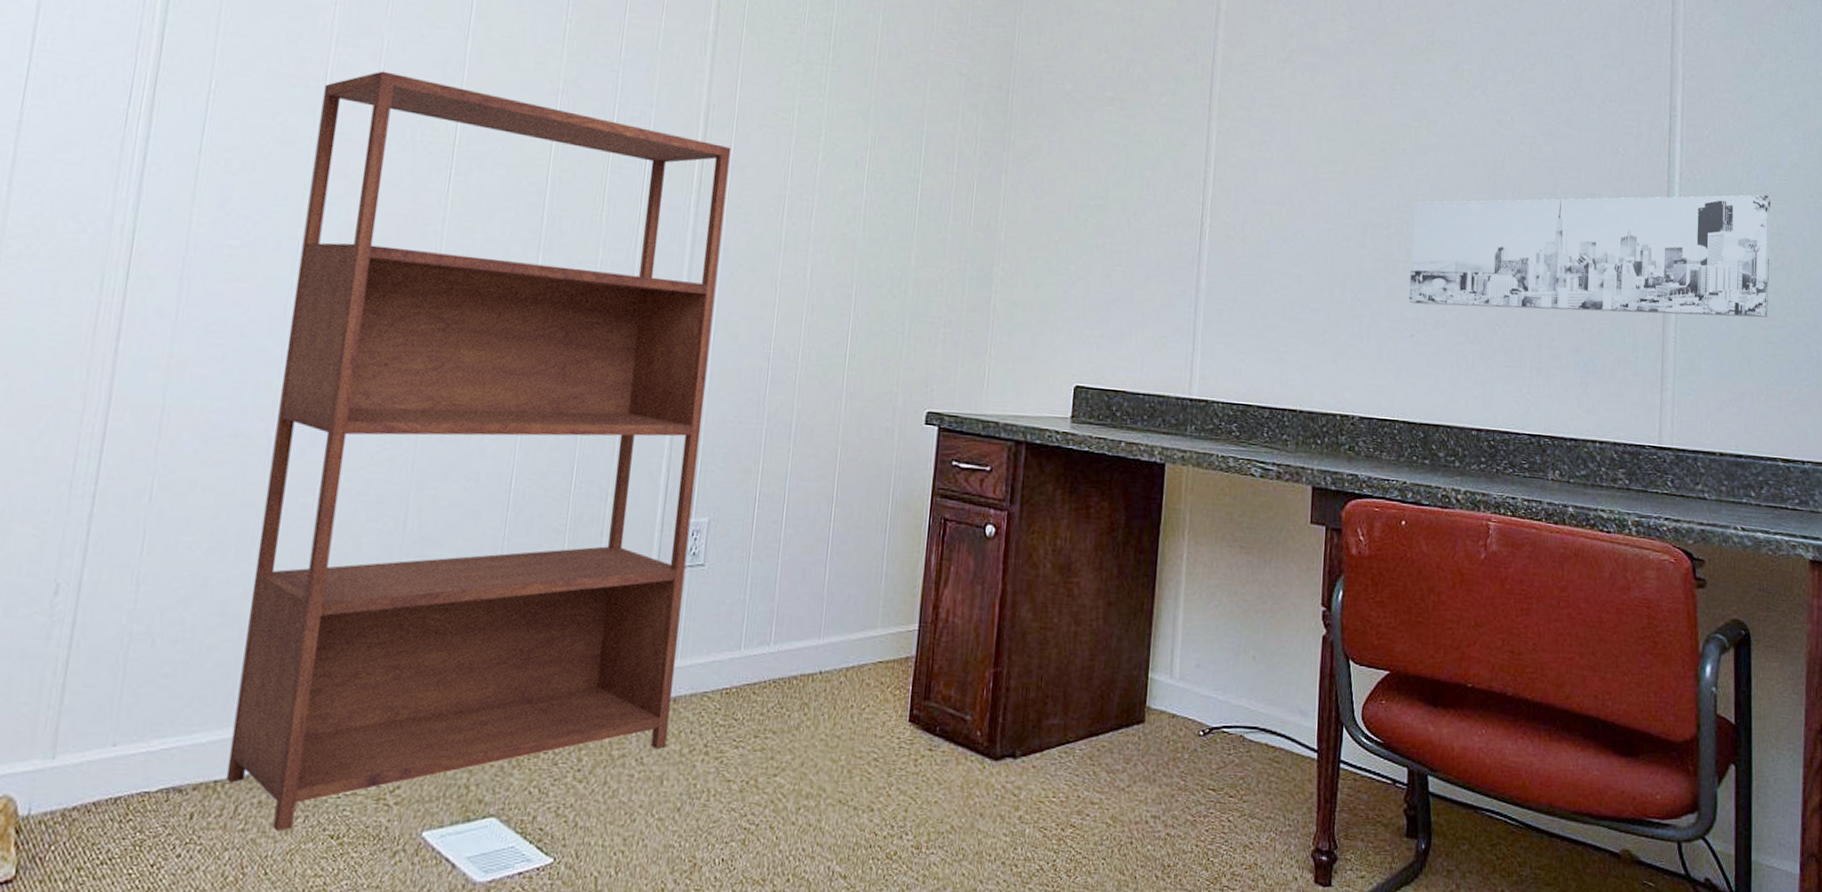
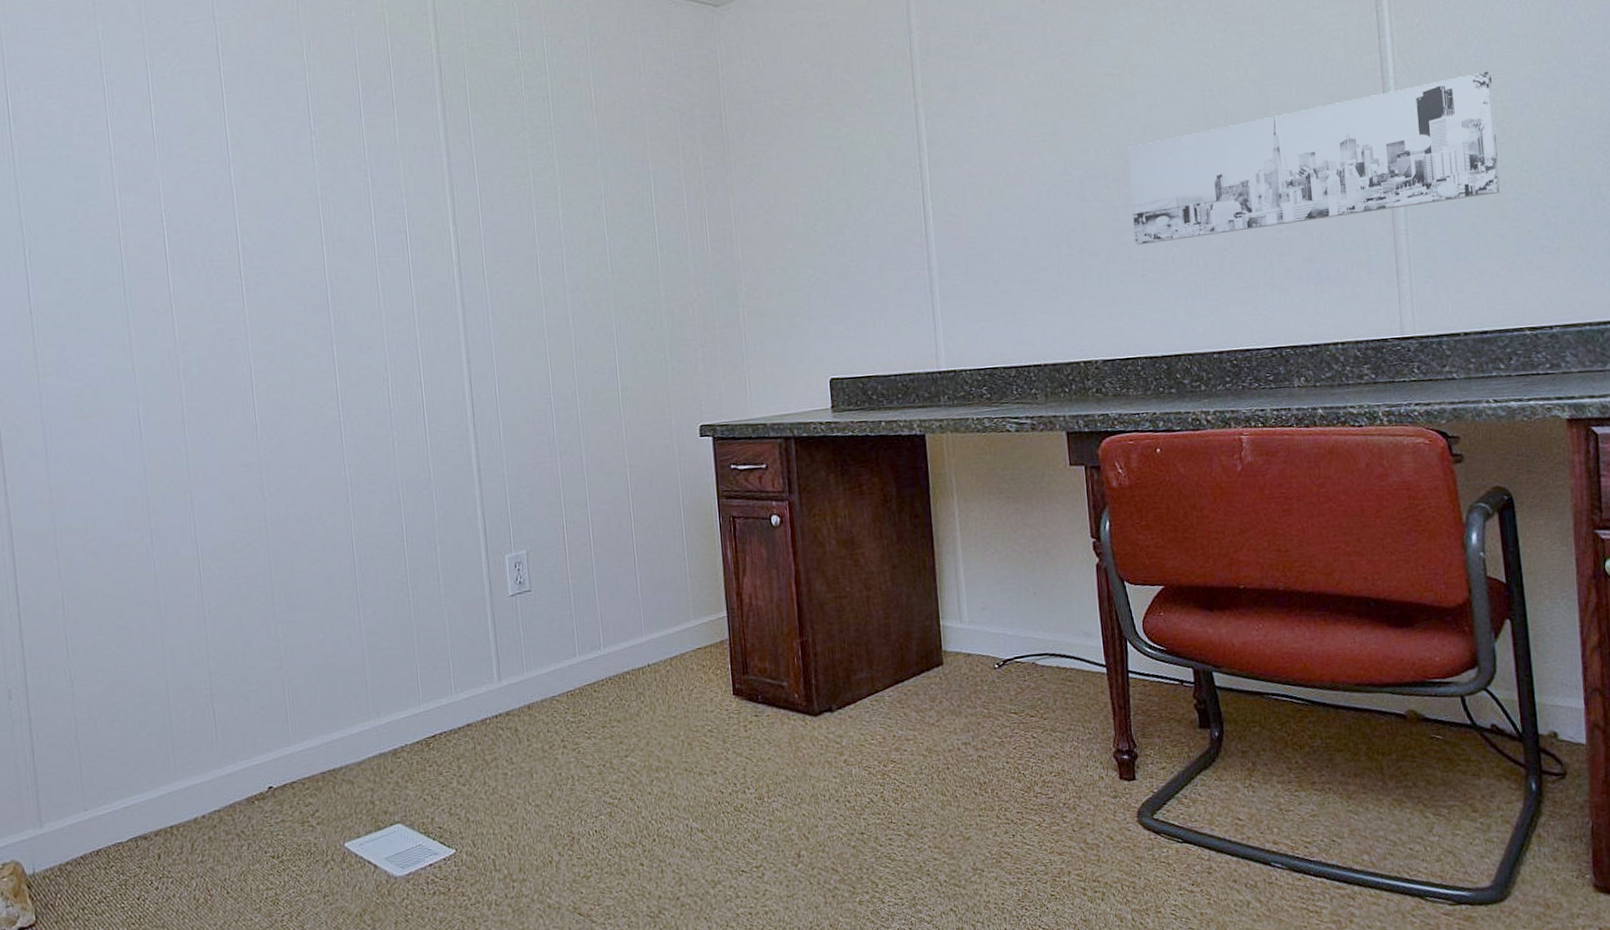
bookshelf: present [226,71,731,832] -> none [119,211,530,859]

